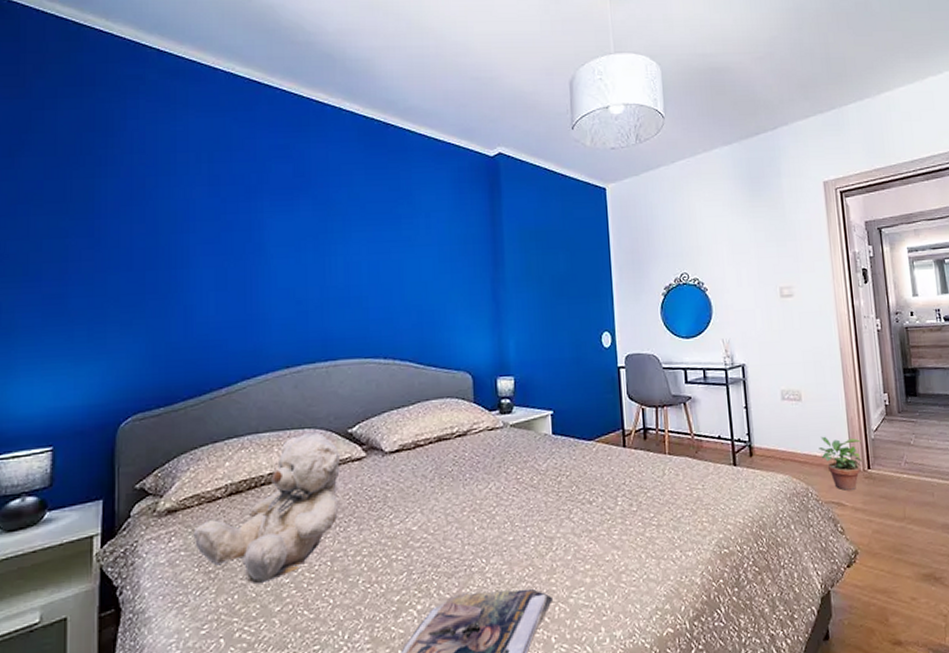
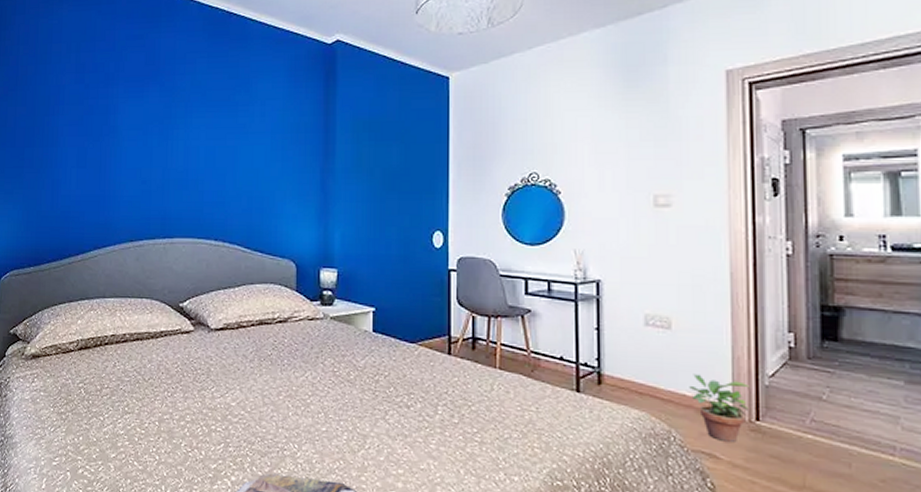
teddy bear: present [193,431,340,583] -> none [50,302,171,430]

